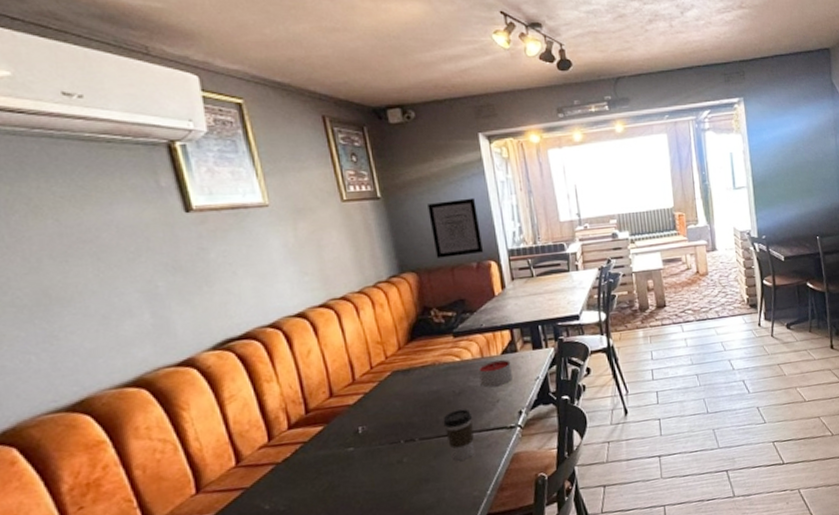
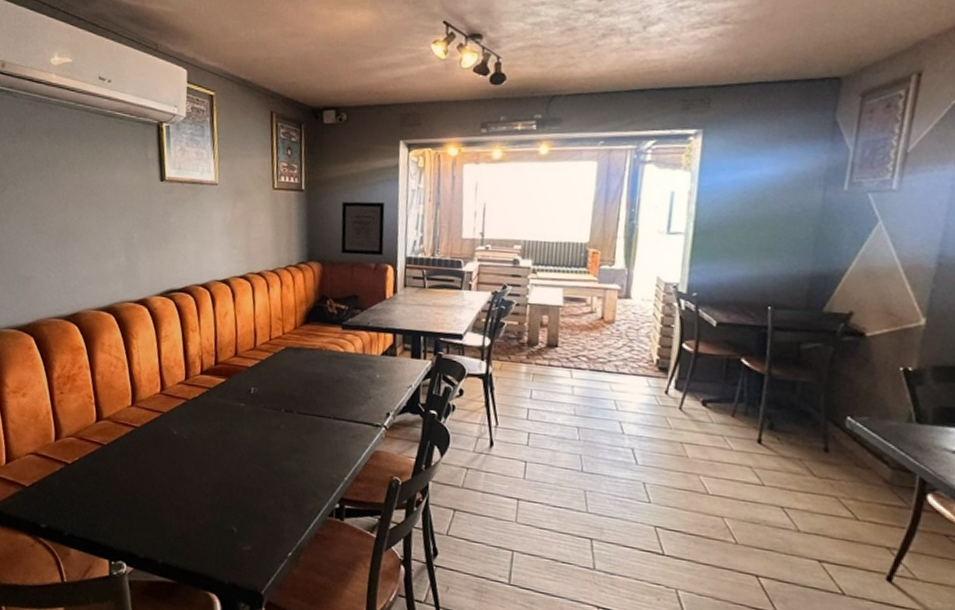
coffee cup: present [443,409,475,461] -> none [319,395,344,443]
candle: present [478,359,512,387] -> none [357,359,388,384]

